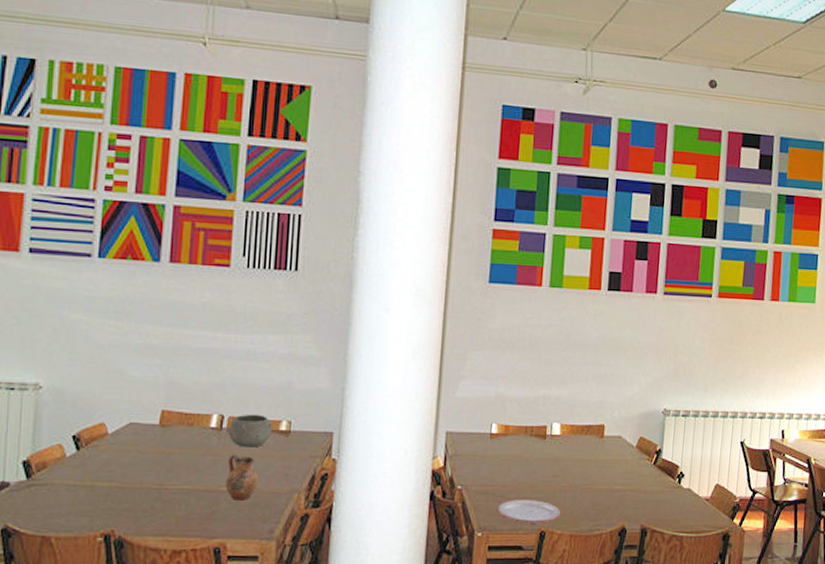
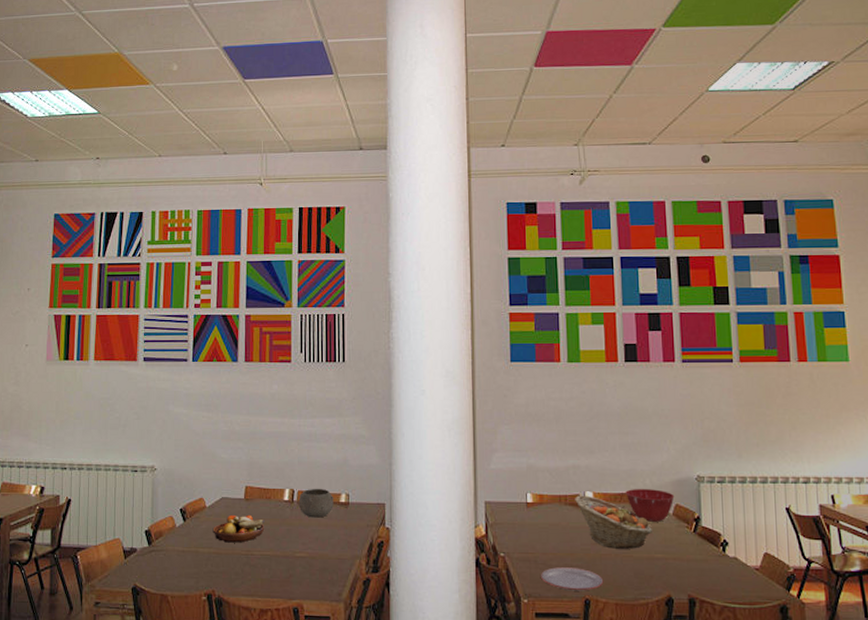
fruit bowl: none [115,443,184,476] -> present [212,514,265,543]
pitcher: present [225,454,259,501] -> none [299,524,326,565]
fruit basket: none [541,426,614,481] -> present [575,495,652,549]
mixing bowl: none [593,420,640,454] -> present [625,488,675,522]

